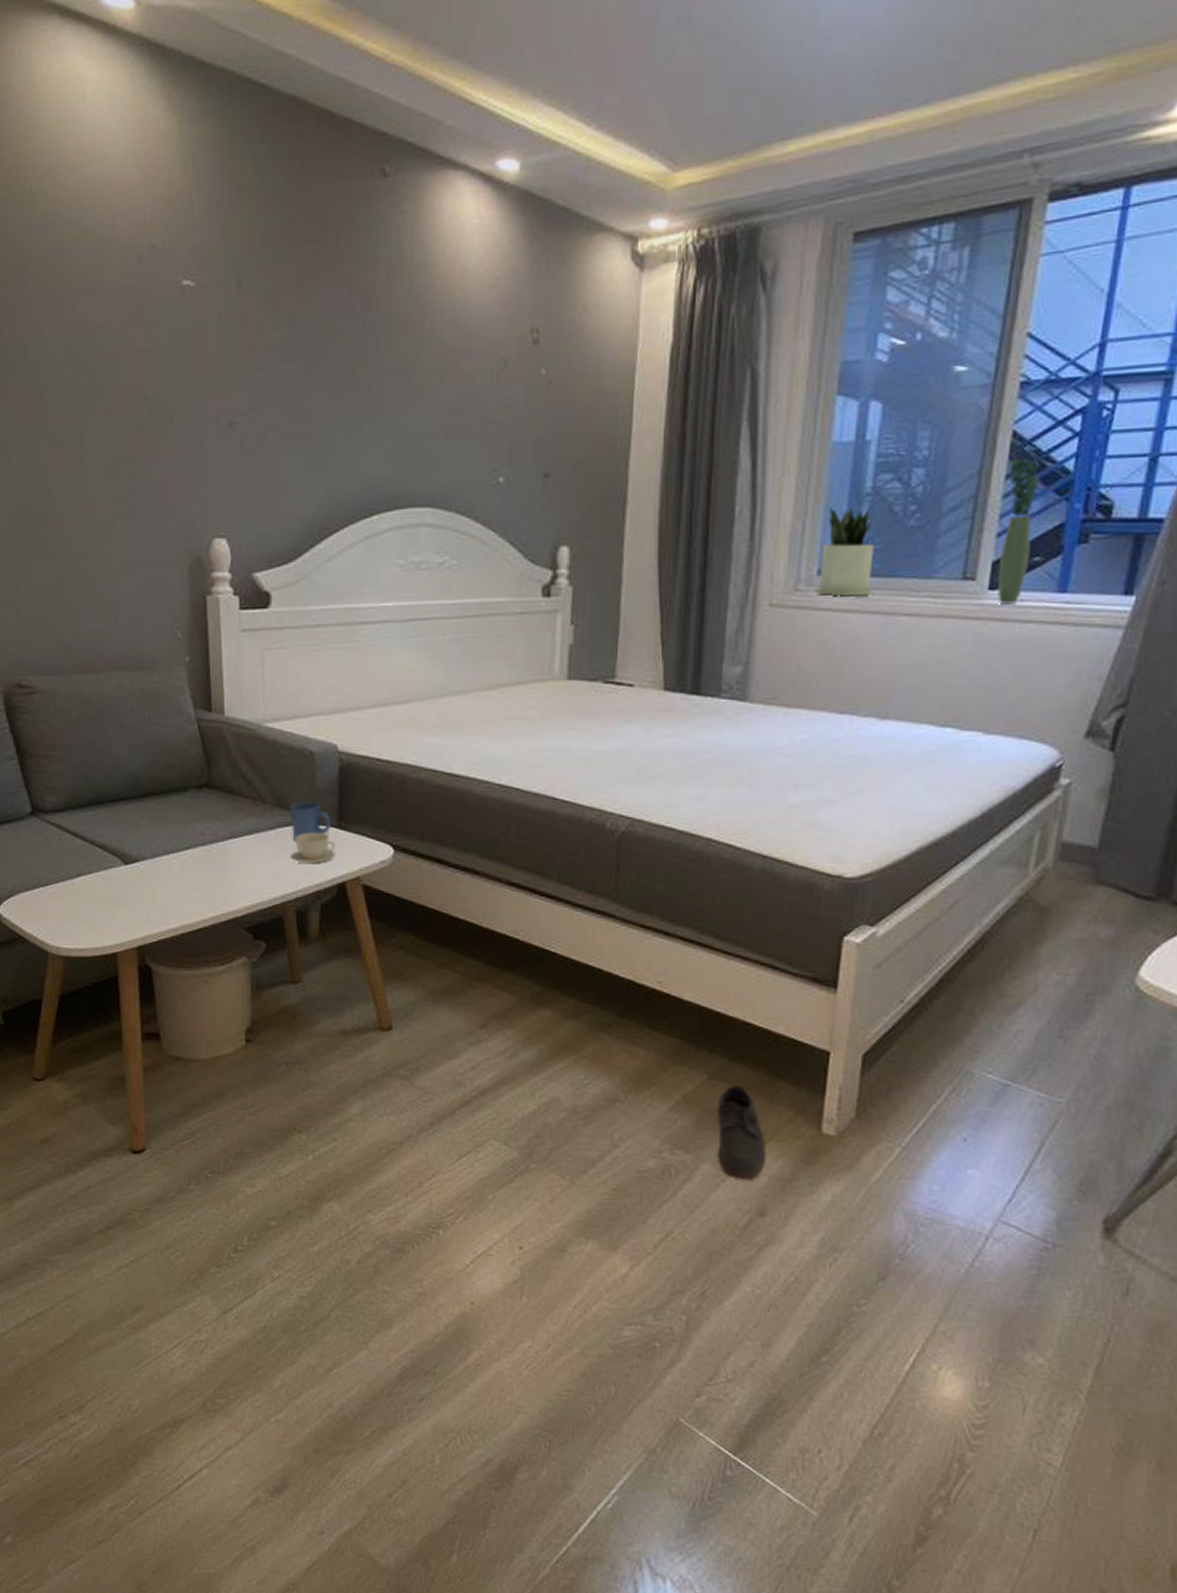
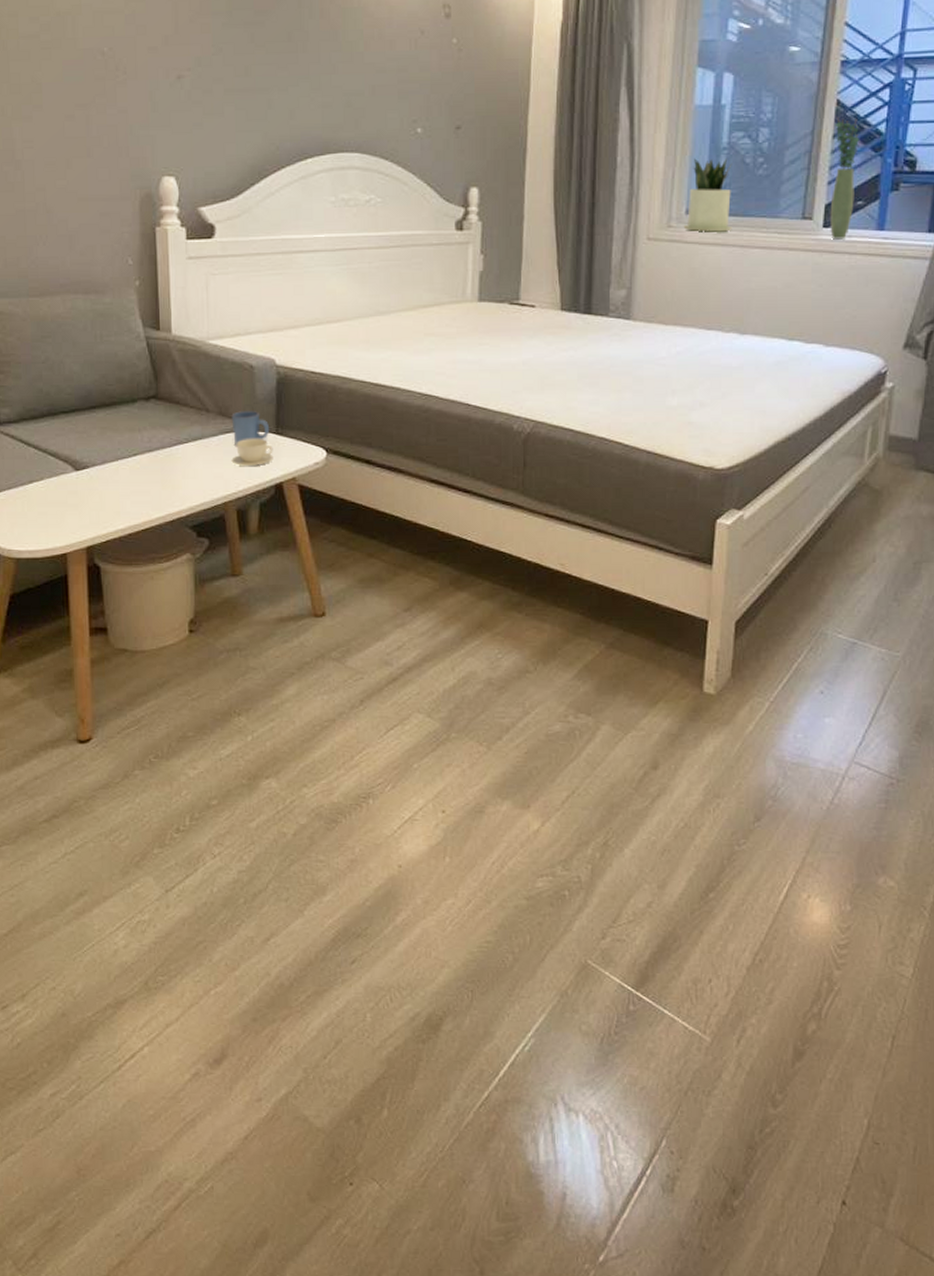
shoe: present [717,1084,766,1180] -> none [614,653,656,737]

